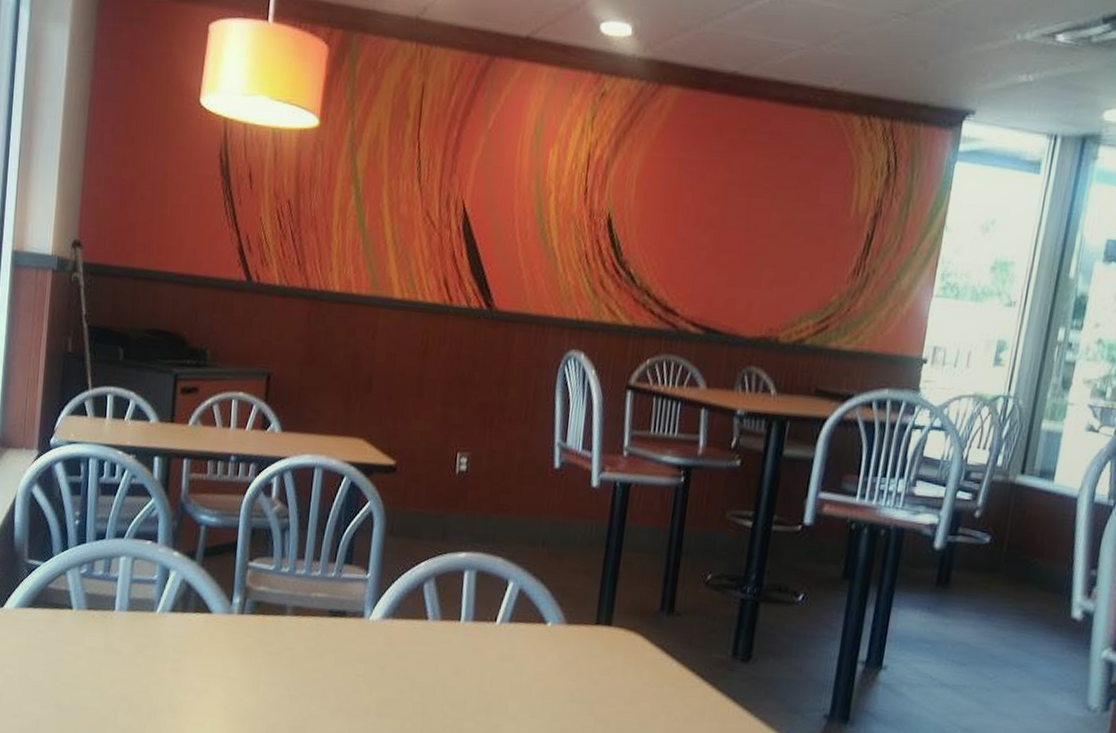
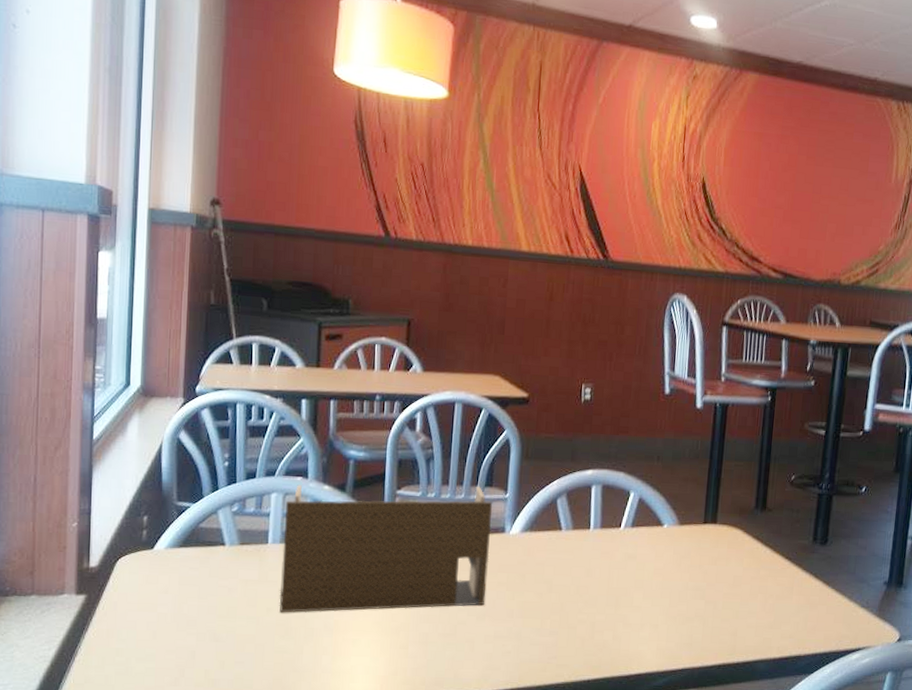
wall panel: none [123,549,352,698] -> present [279,485,493,613]

